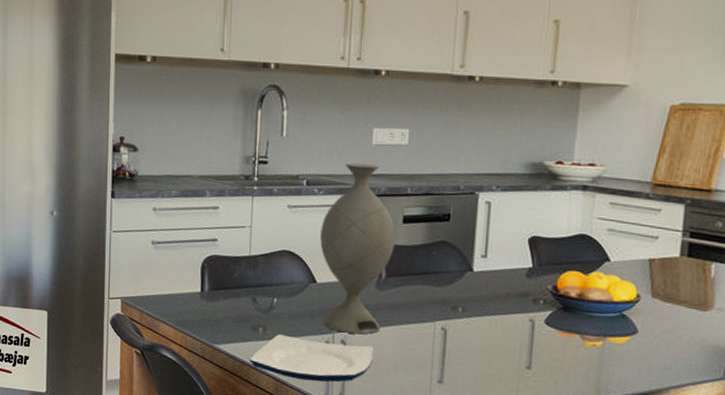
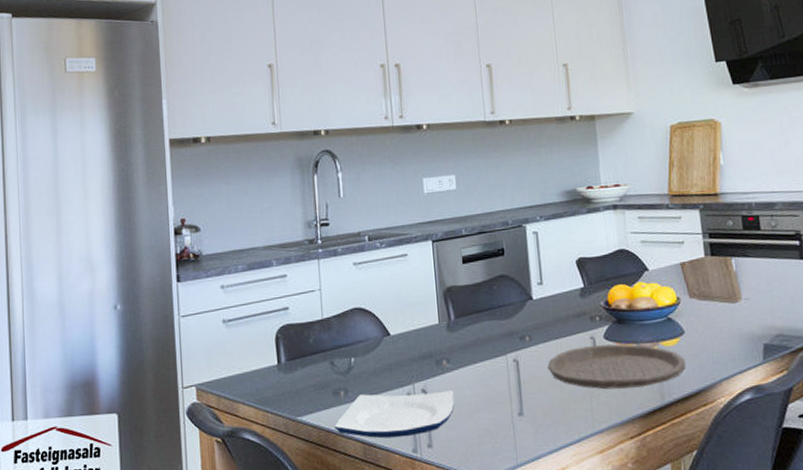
decorative vase: present [320,162,395,335] -> none [387,211,458,382]
plate: none [477,327,633,379] -> present [547,344,686,390]

